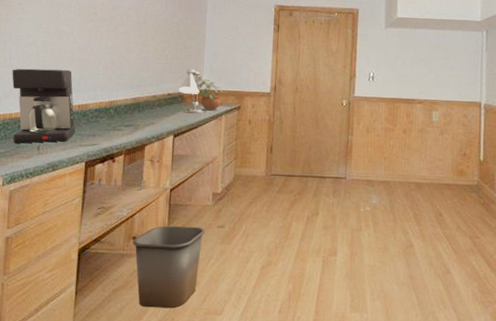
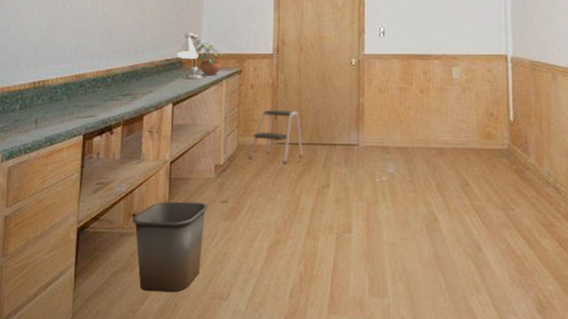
coffee maker: present [12,68,75,144] -> none [10,38,73,117]
step stool: none [244,143,296,194] -> present [248,109,304,165]

